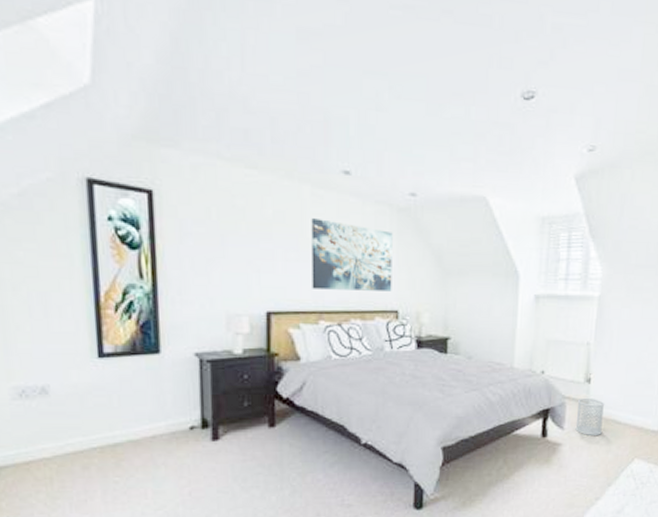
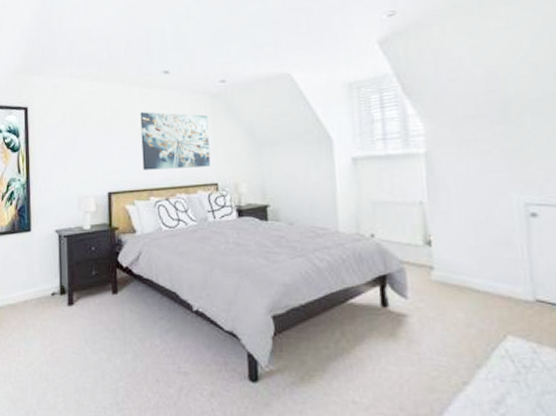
wastebasket: present [575,397,605,435] -> none [418,262,456,306]

